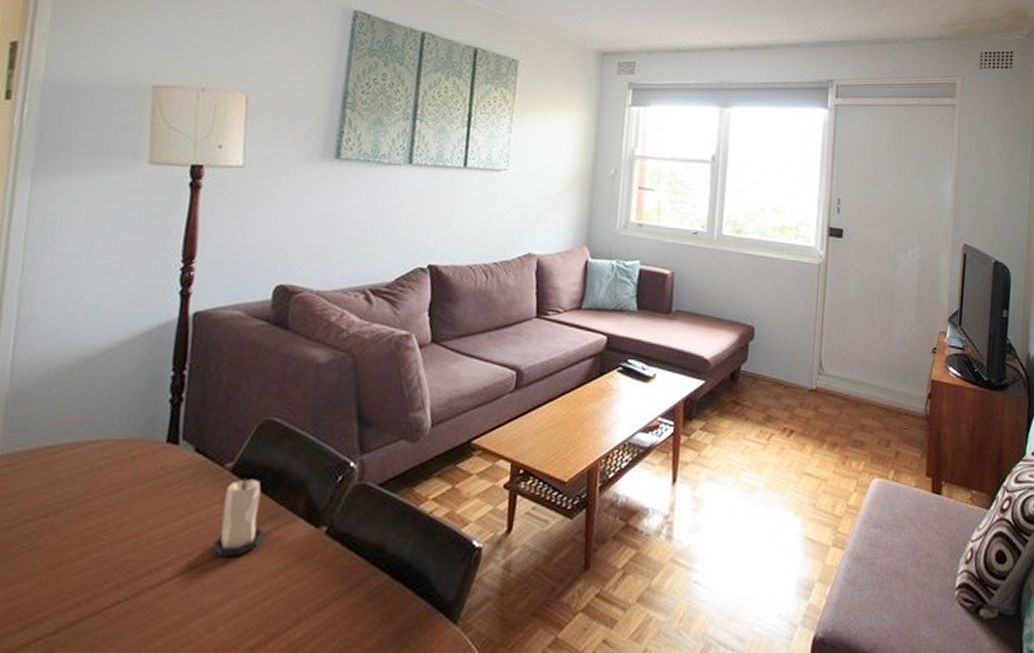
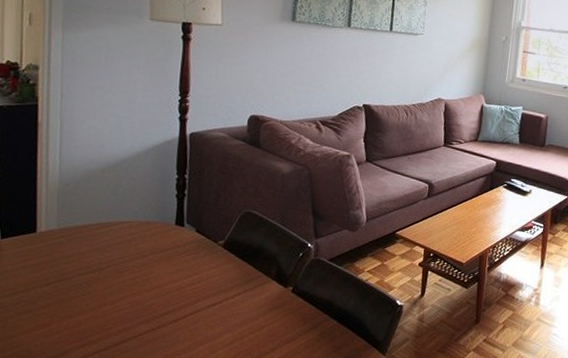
candle: present [212,477,263,556] -> none [212,251,247,304]

